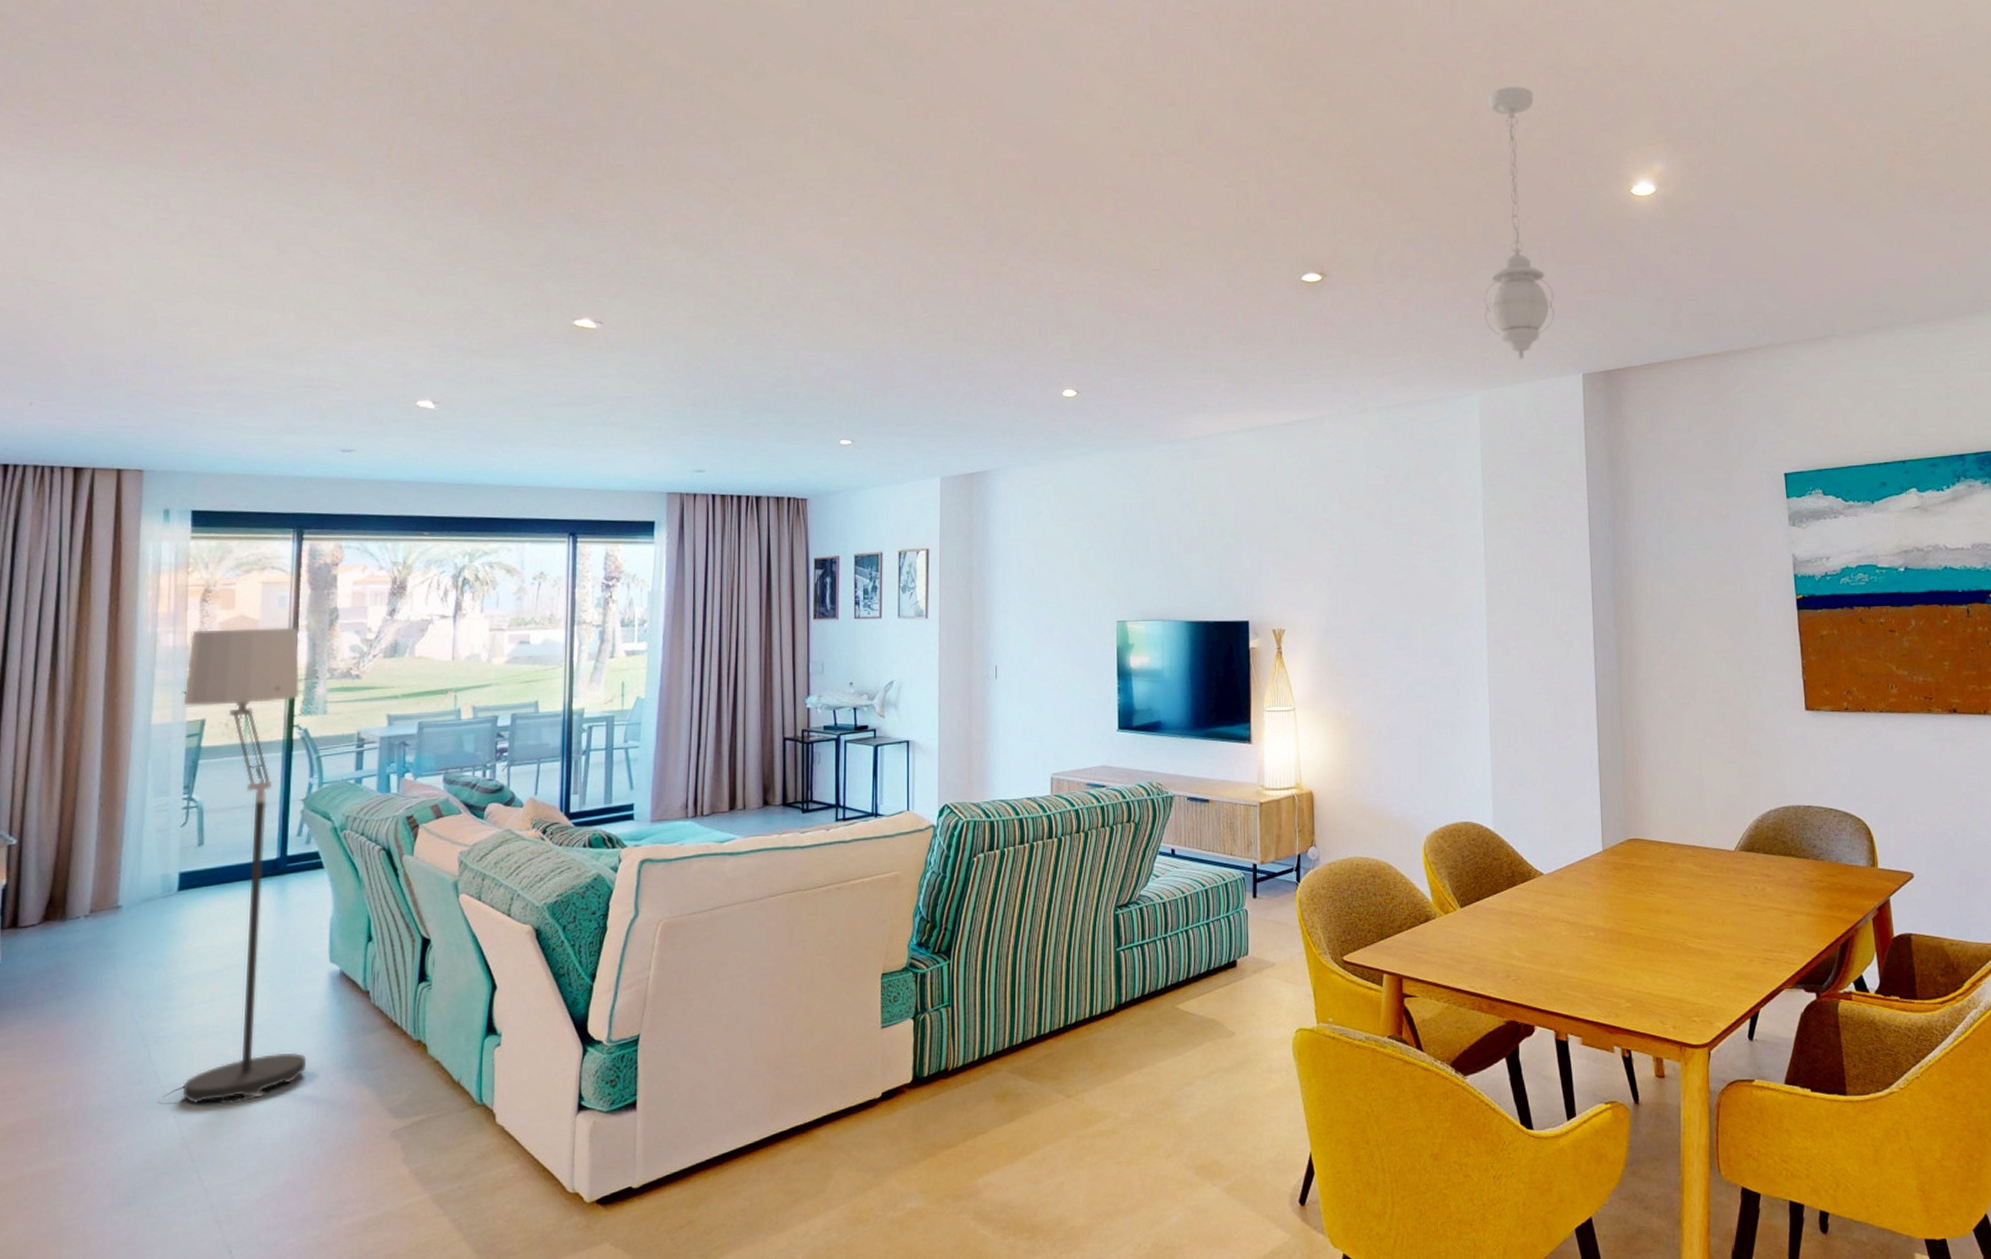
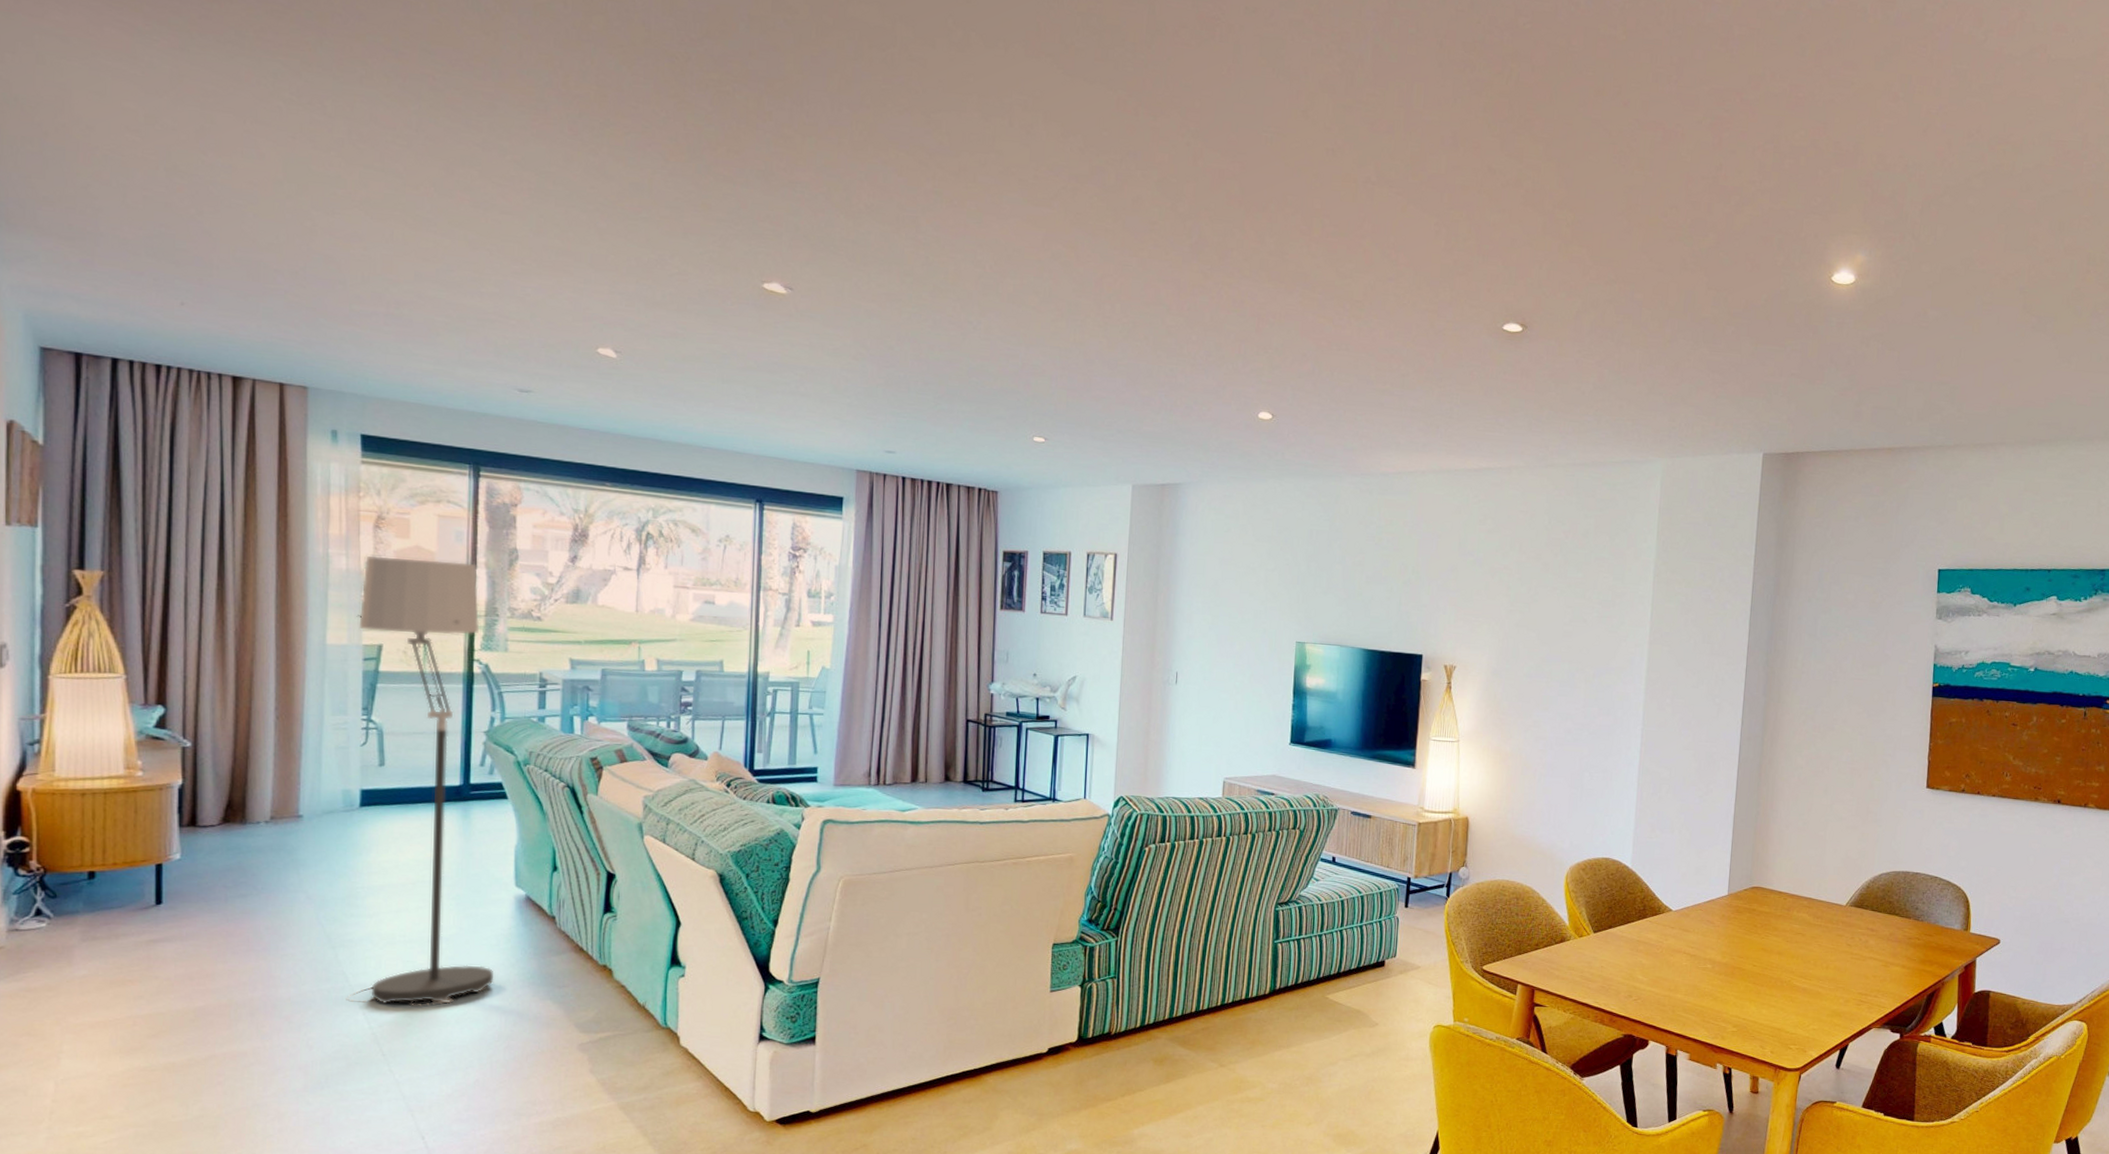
pendant light: present [1484,87,1555,360] -> none [1676,156,1749,433]

